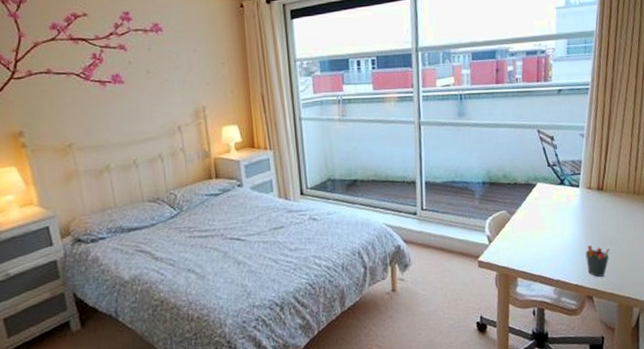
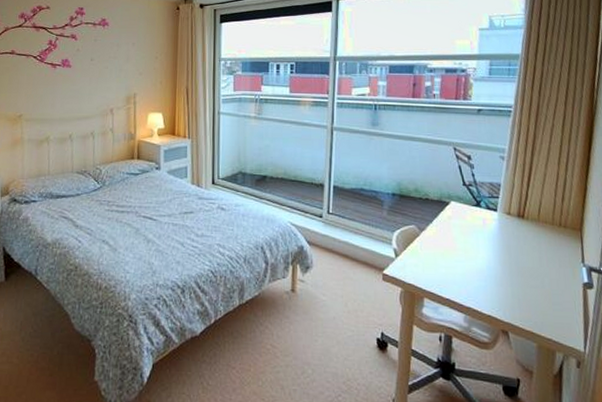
pen holder: present [585,244,610,277] -> none [501,274,530,311]

